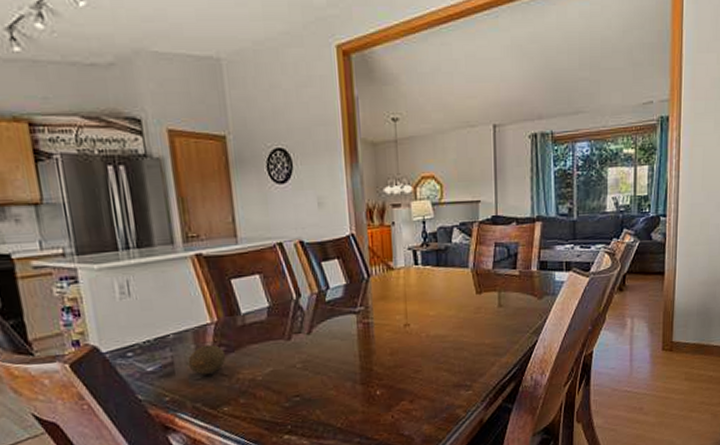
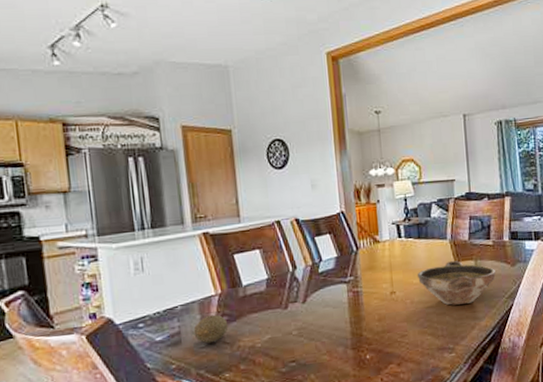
bowl: none [434,292,520,340] -> present [417,260,496,305]

